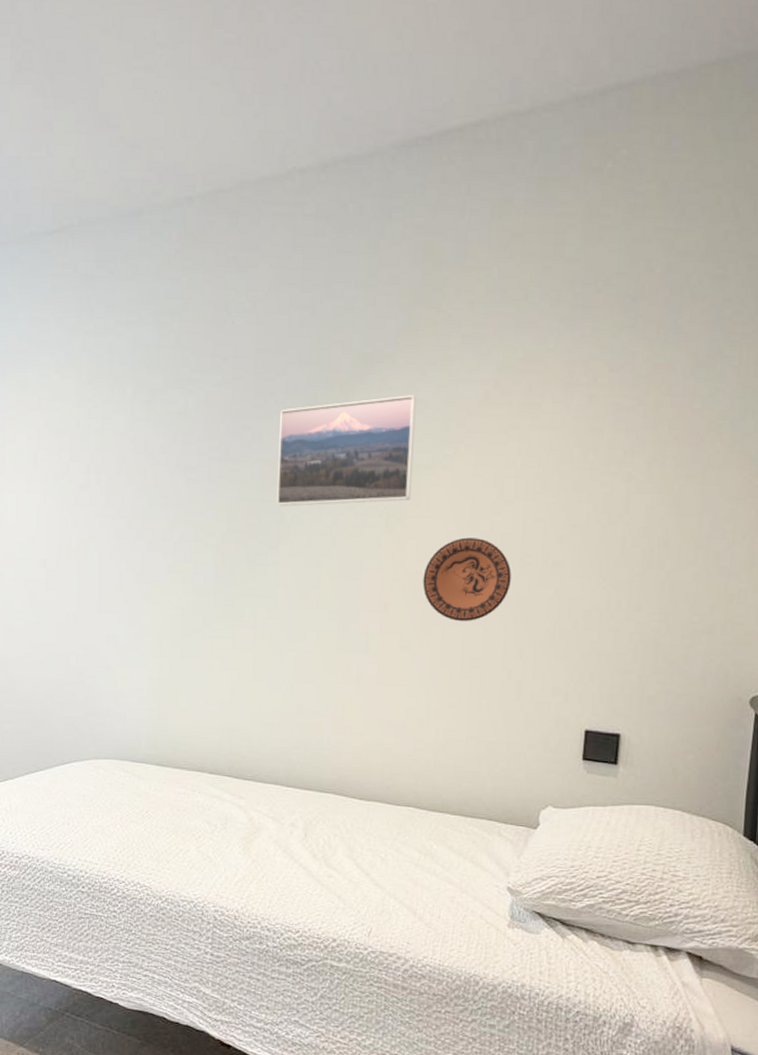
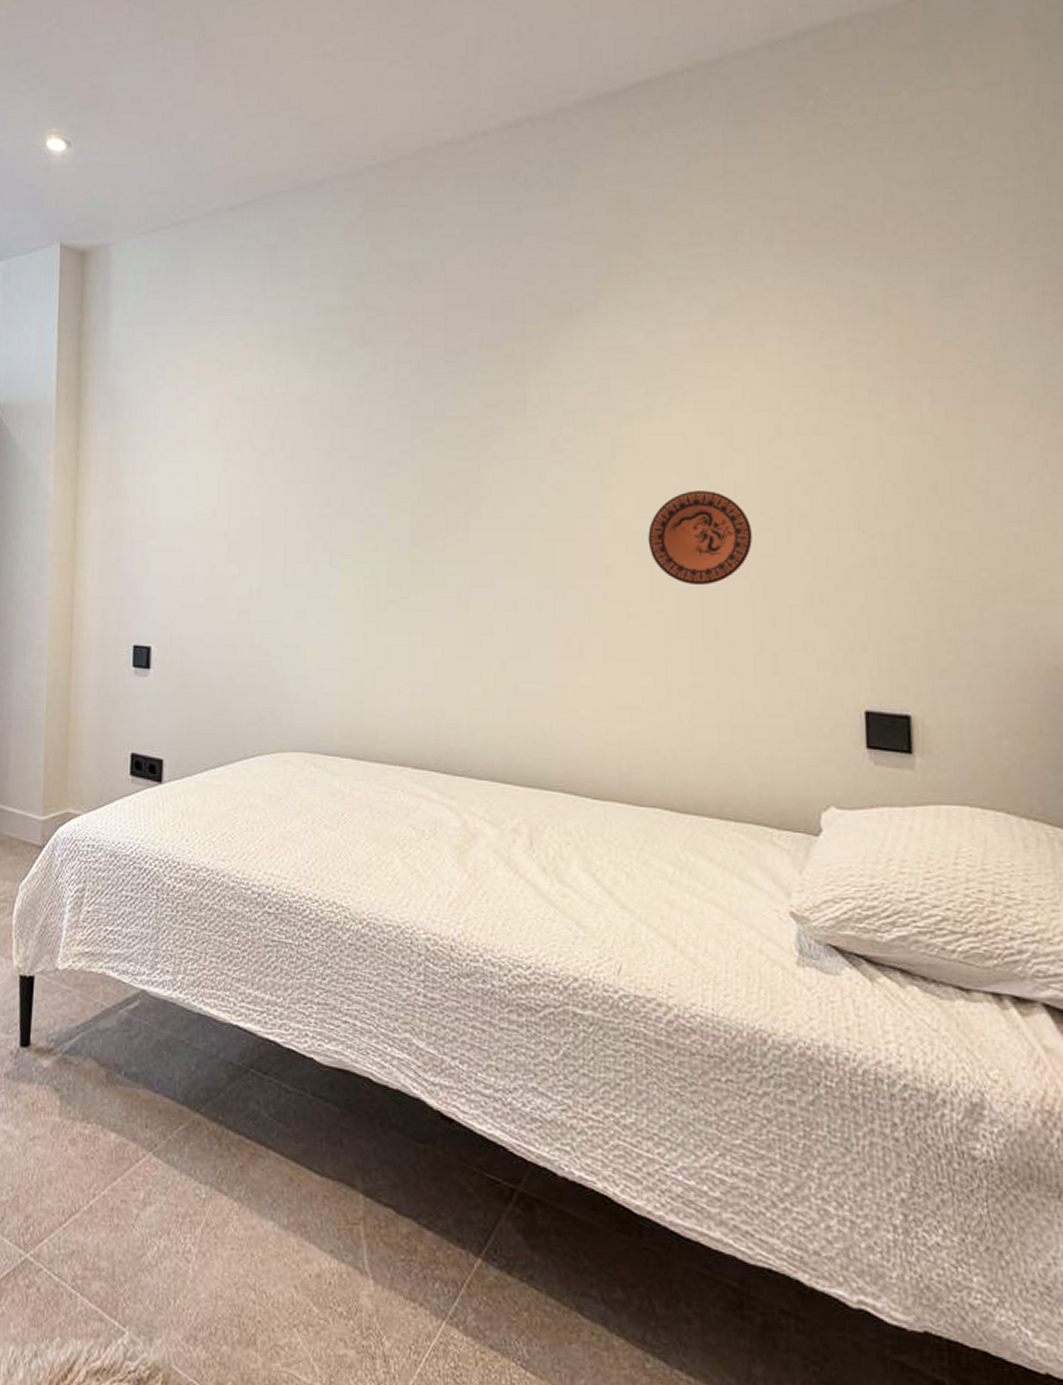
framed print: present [277,395,417,507] -> none [475,342,626,465]

